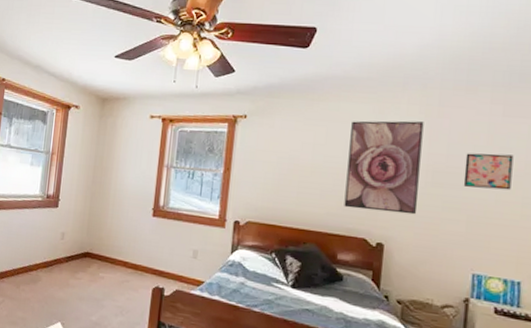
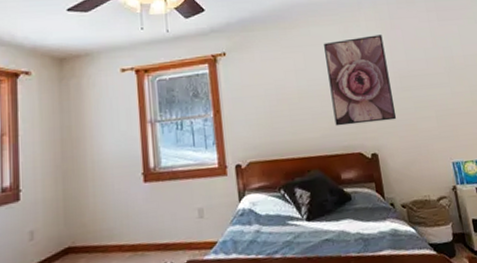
wall art: present [463,153,514,191] -> none [420,52,460,86]

